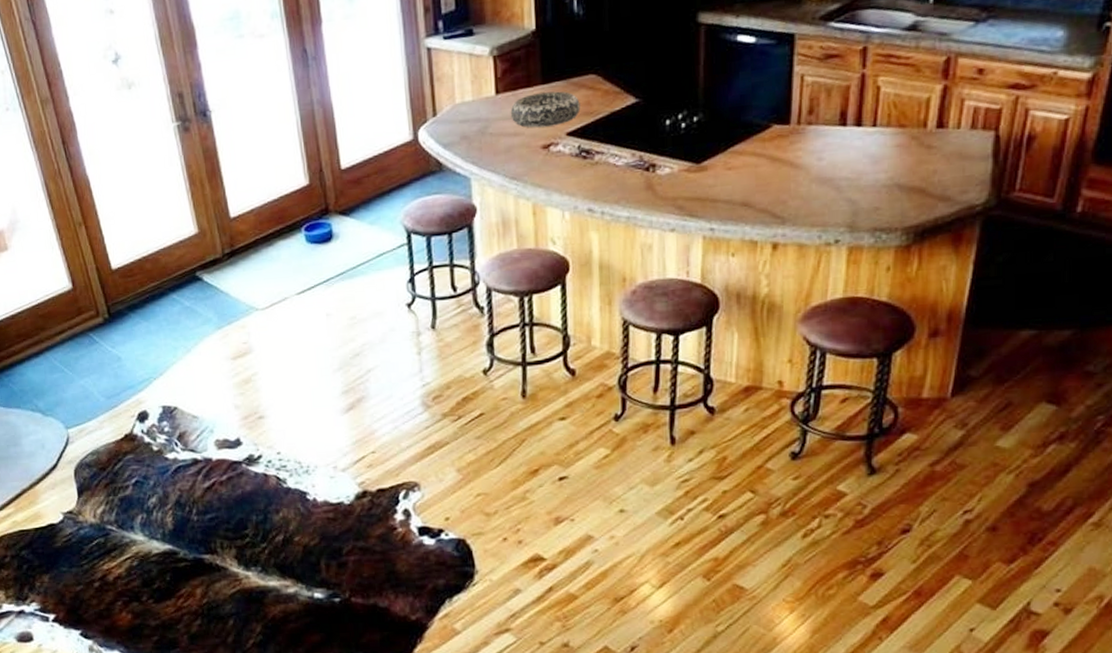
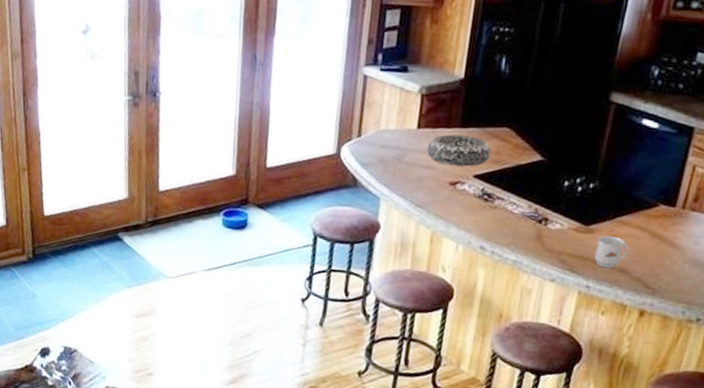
mug: none [712,169,748,206] -> present [594,235,629,269]

